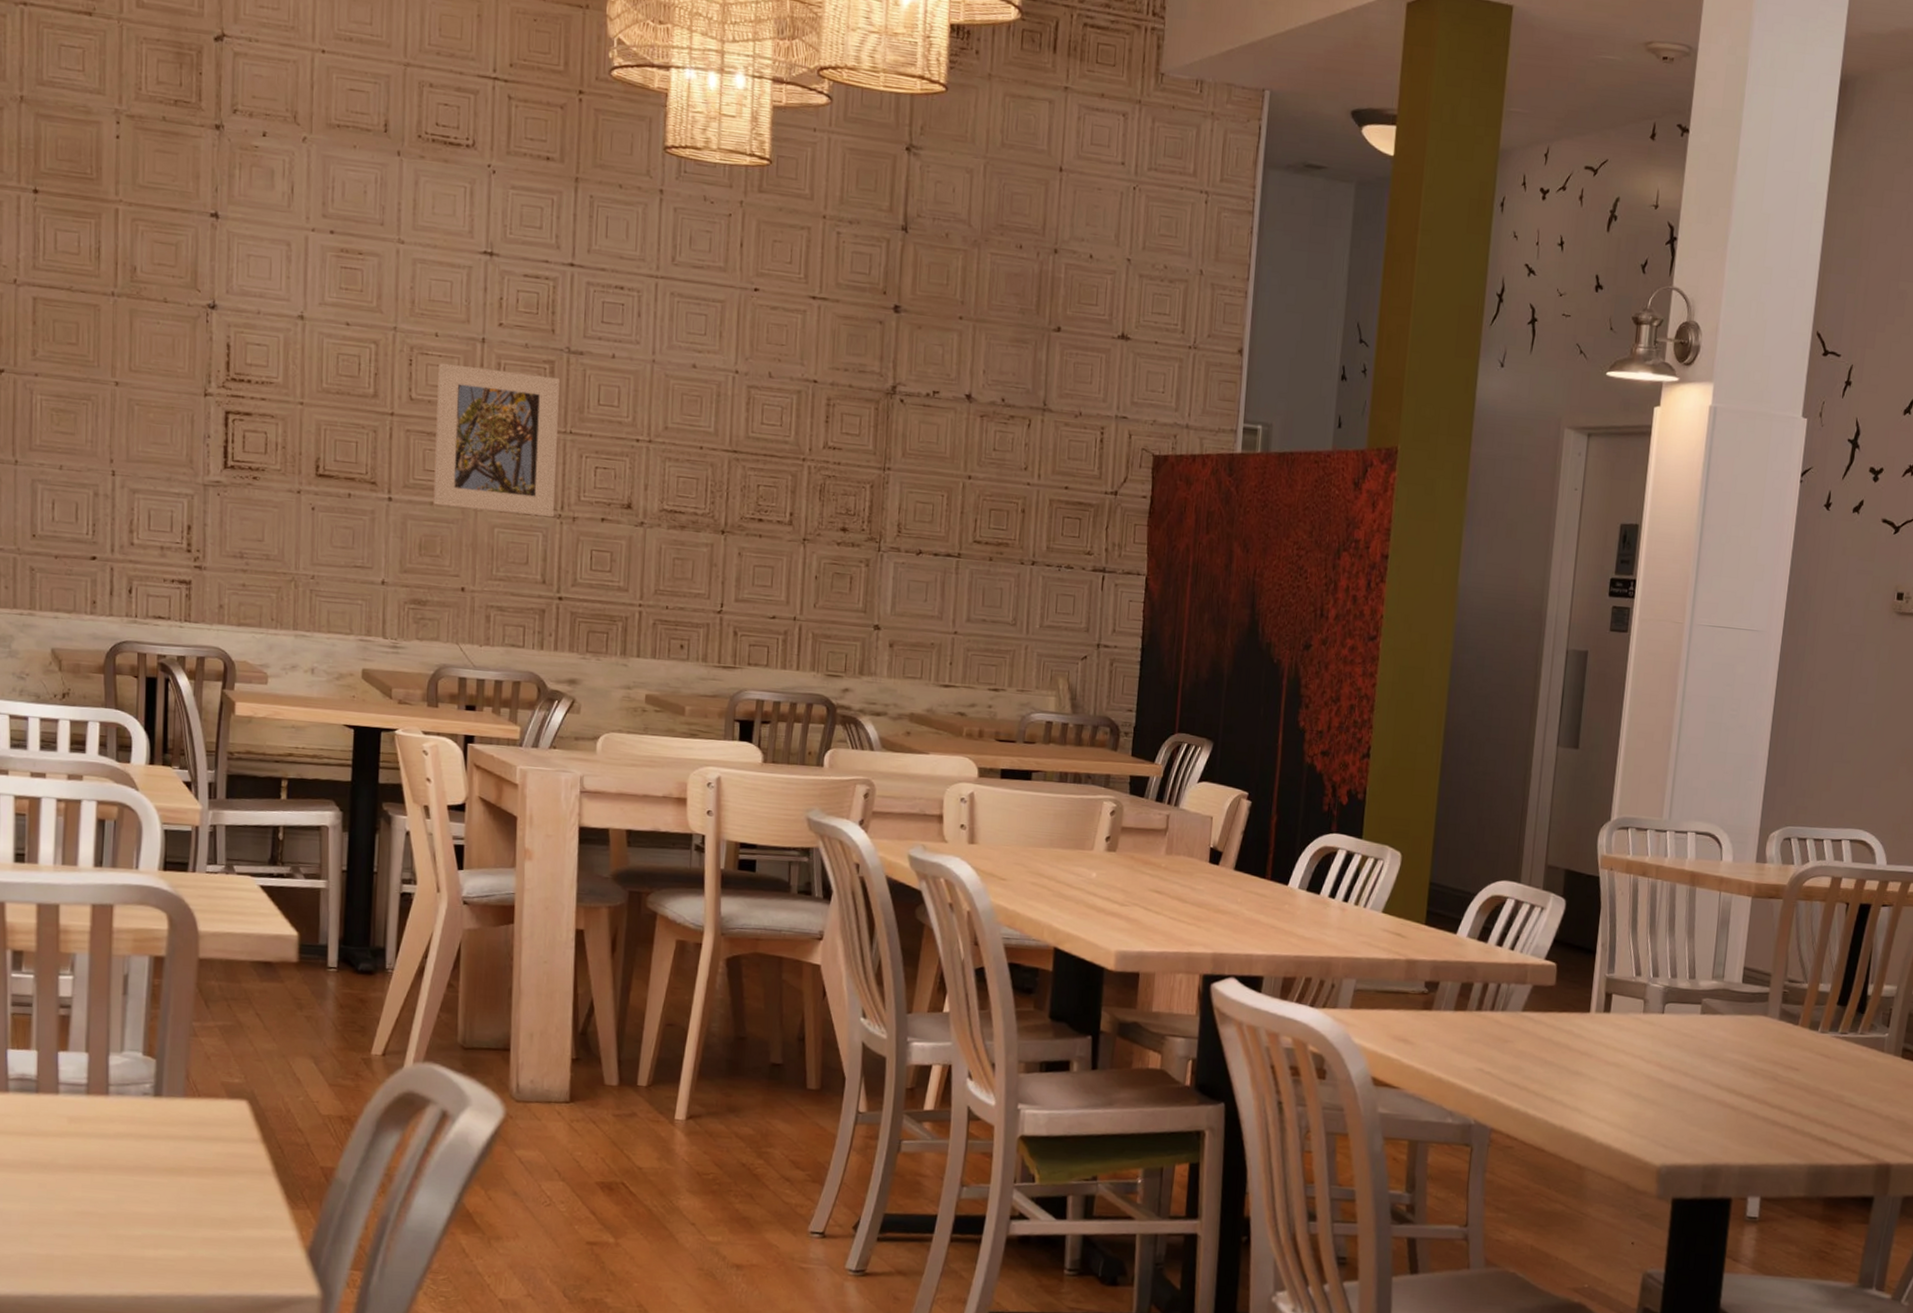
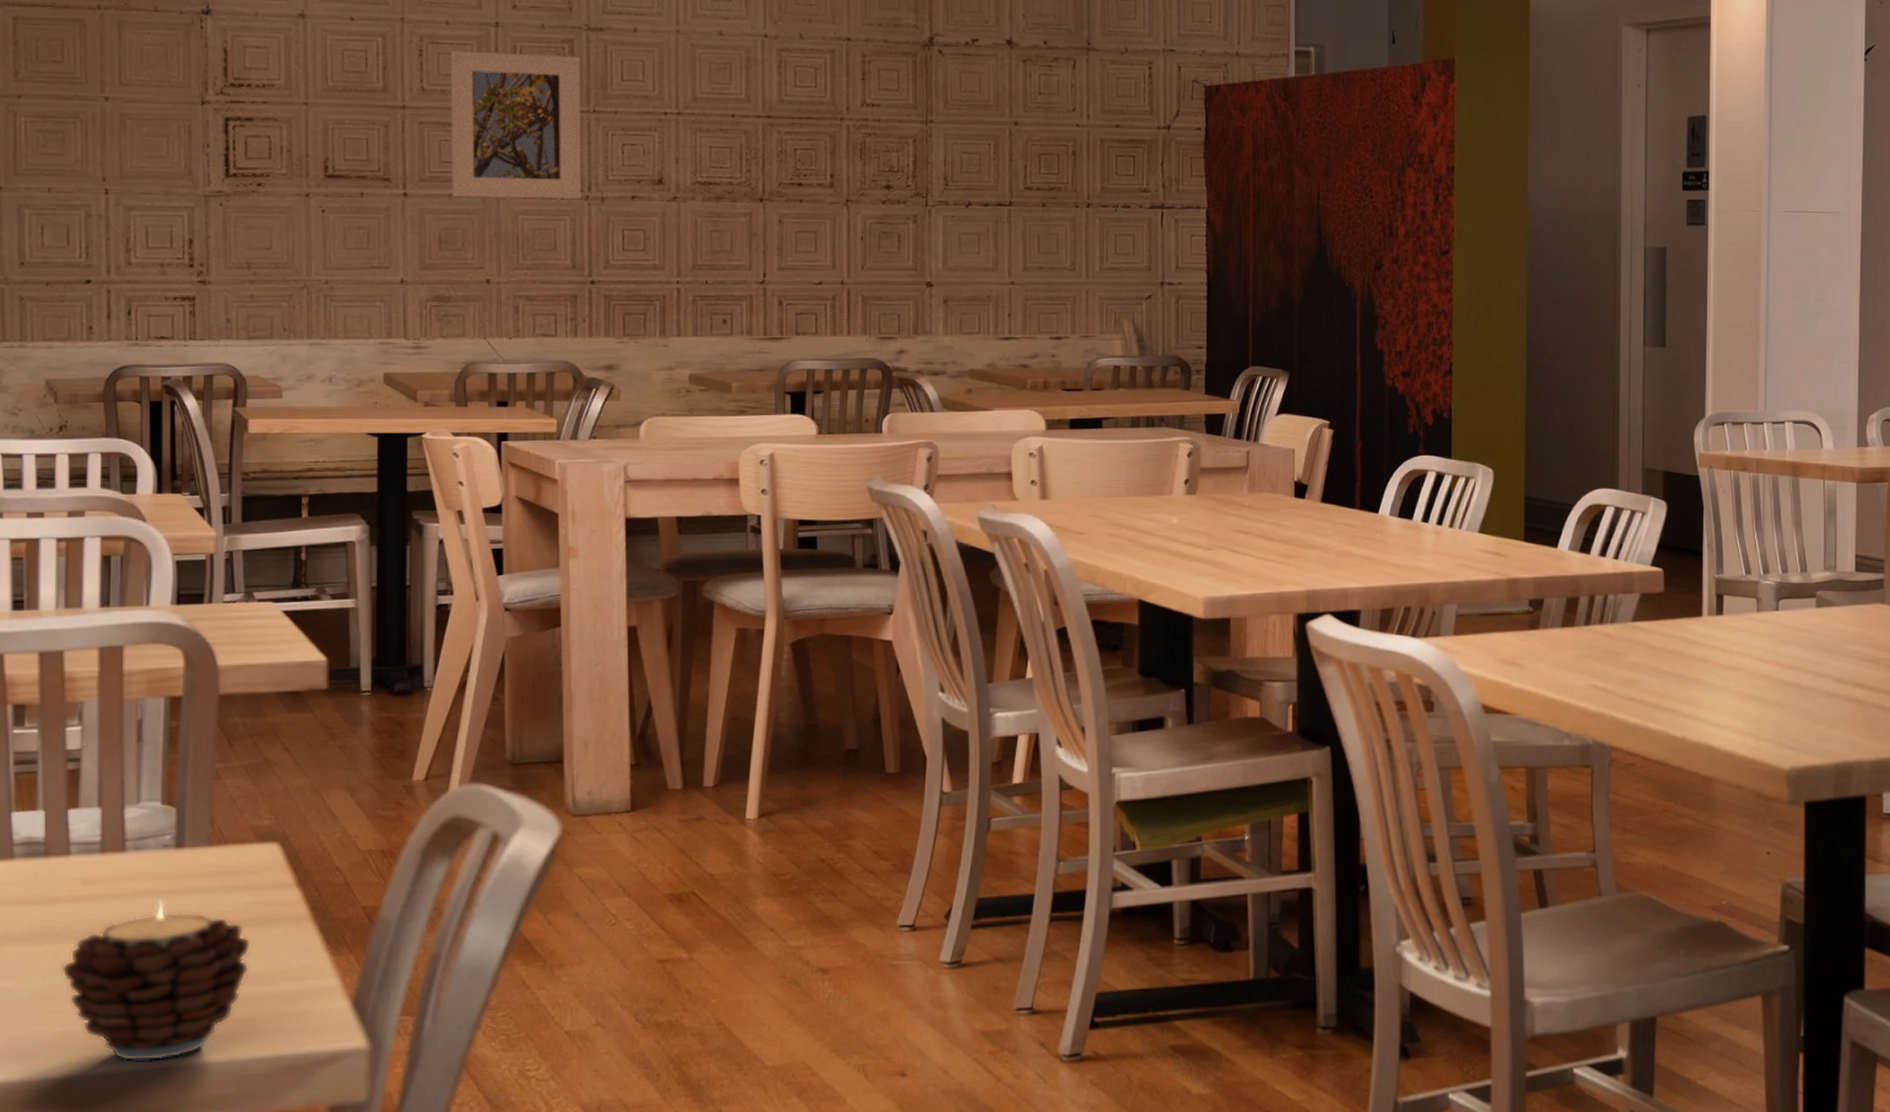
candle: none [48,1142,218,1289] -> present [62,900,250,1062]

